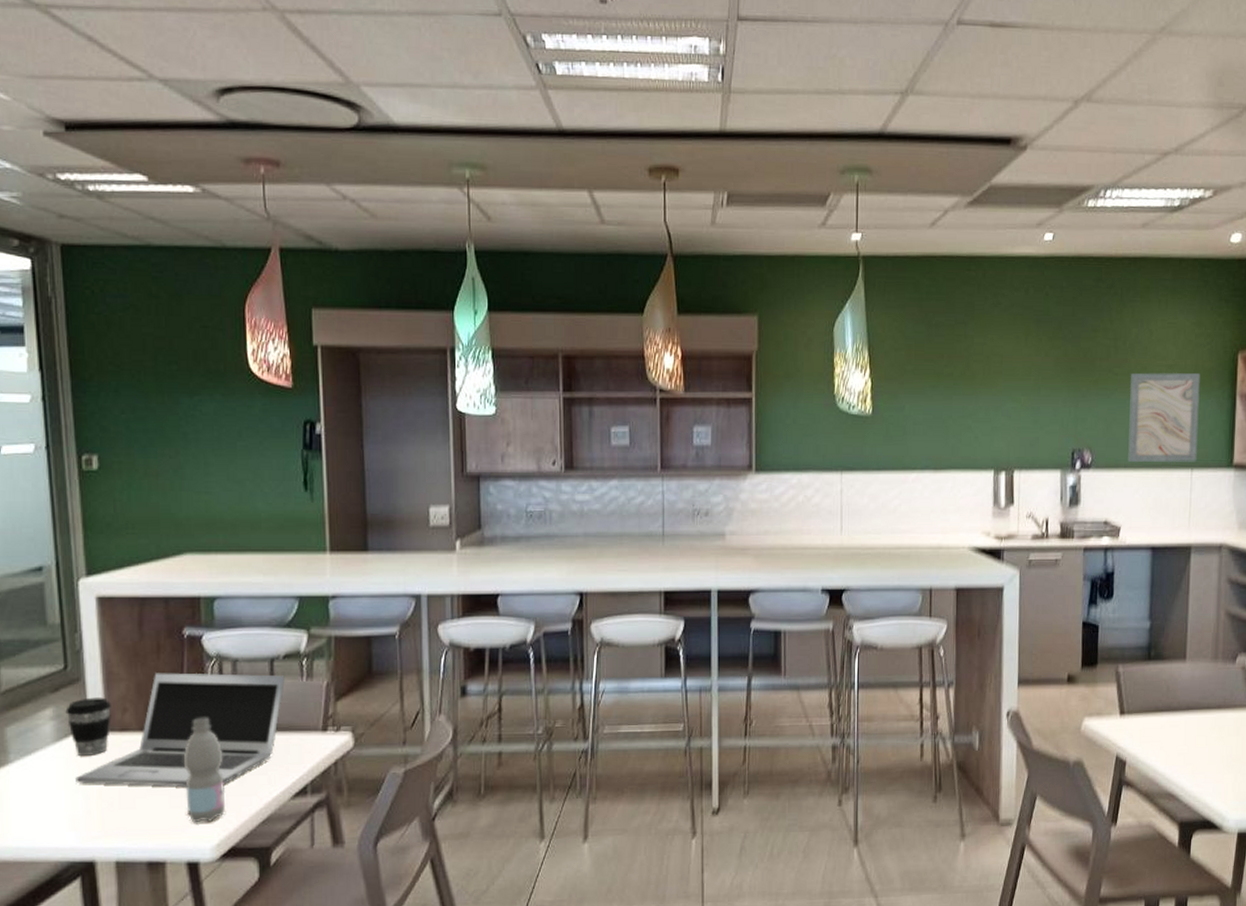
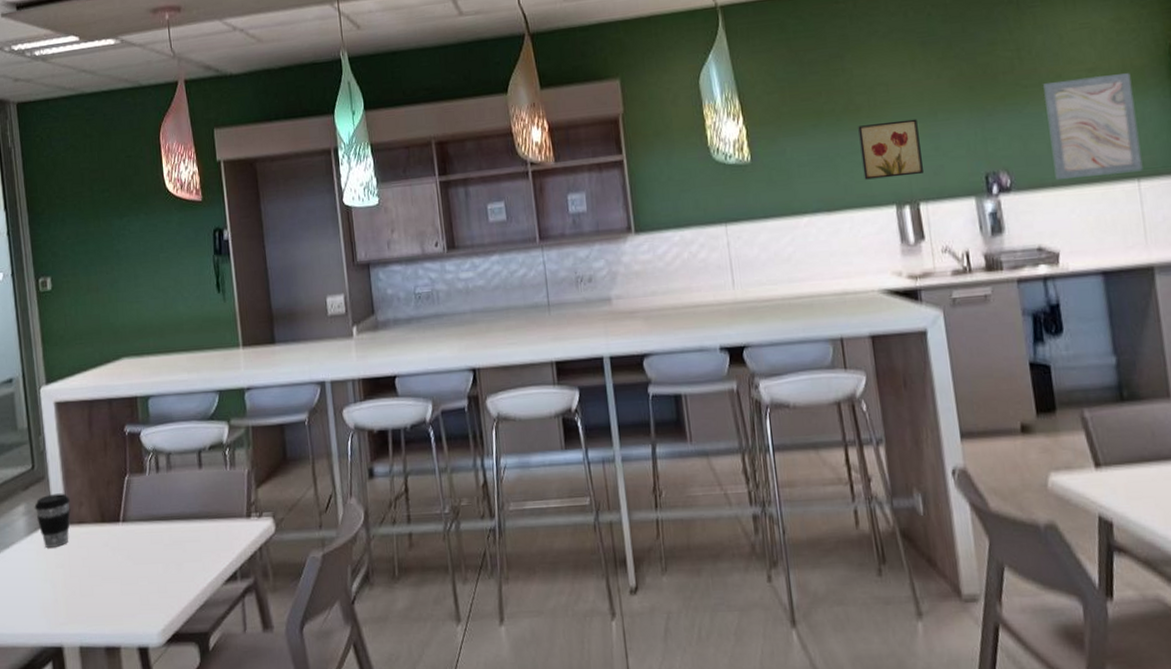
laptop: present [75,672,286,787] -> none [44,465,212,575]
water bottle: present [183,717,226,823] -> none [130,508,168,610]
wall art: none [970,391,1023,444] -> present [858,119,925,180]

